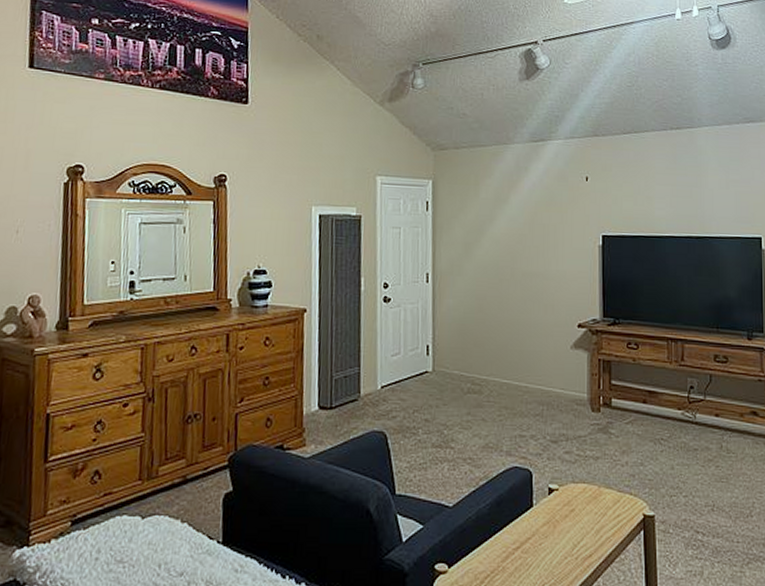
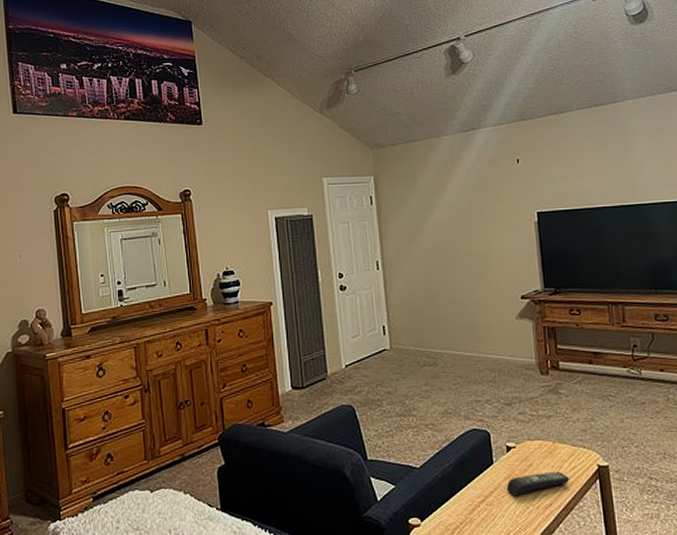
remote control: none [544,518,612,544] -> present [506,471,569,496]

